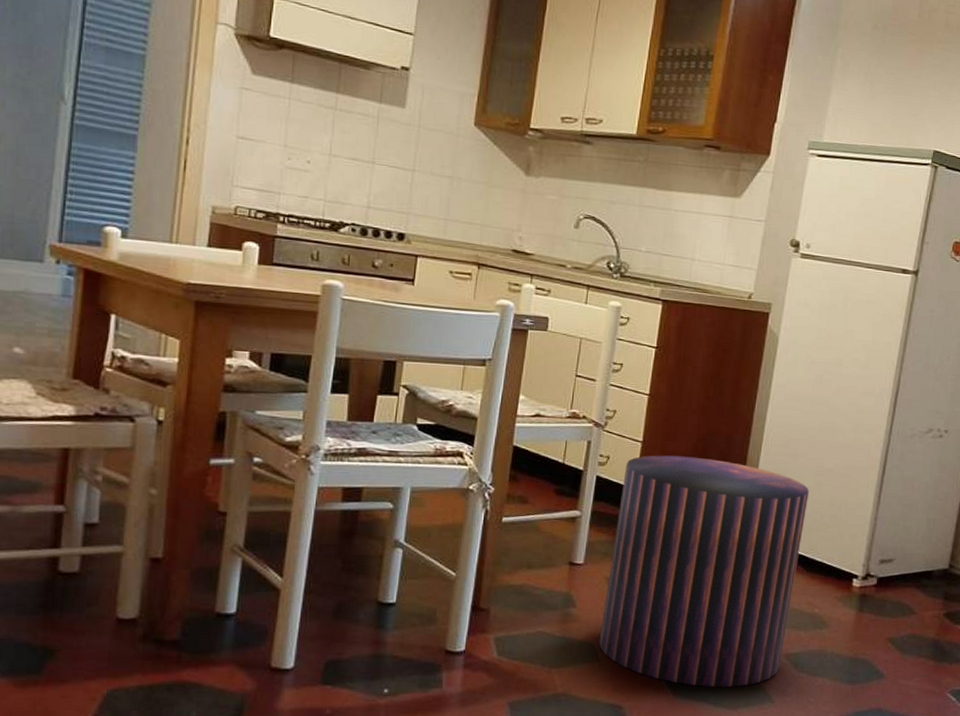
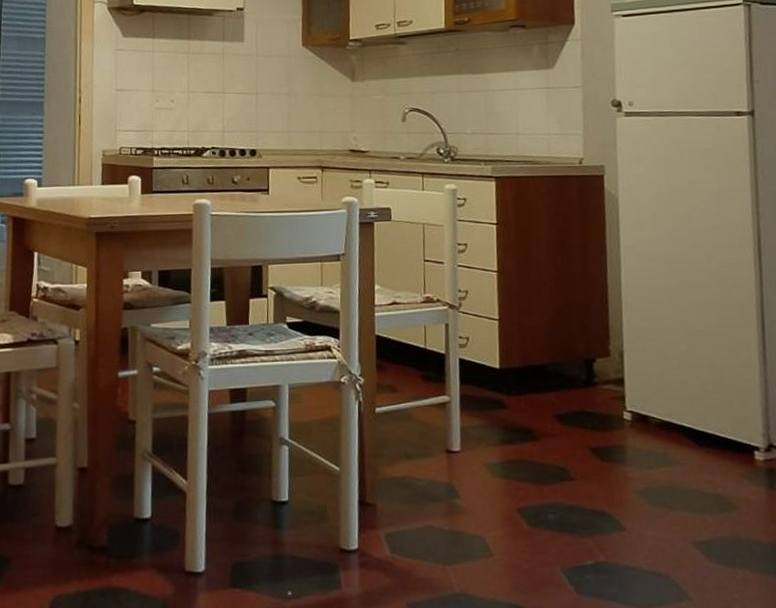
stool: present [598,455,810,687] -> none [486,330,691,583]

